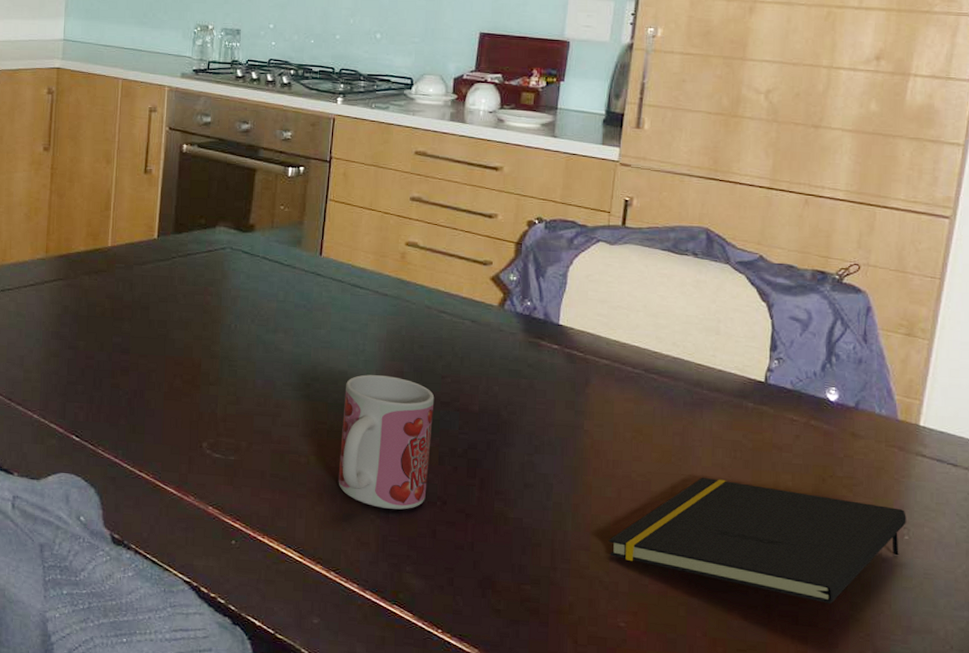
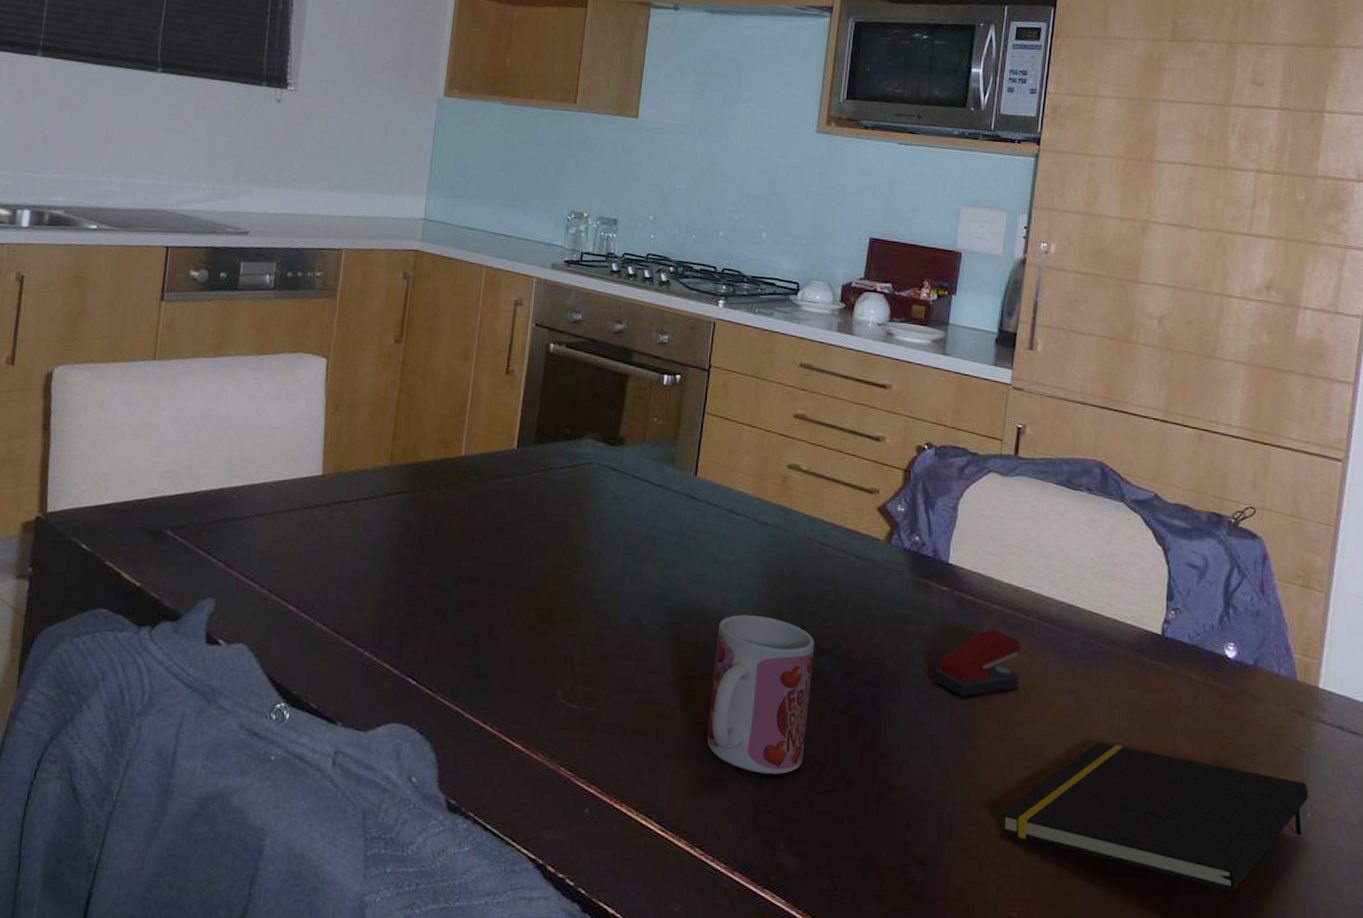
stapler: none [543,380,628,441] -> present [930,628,1021,697]

